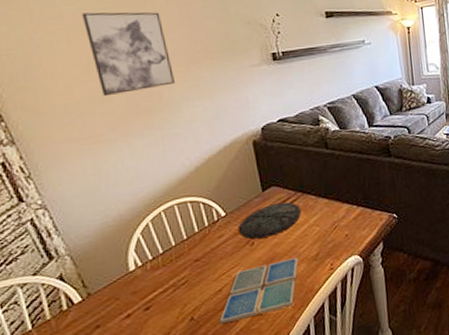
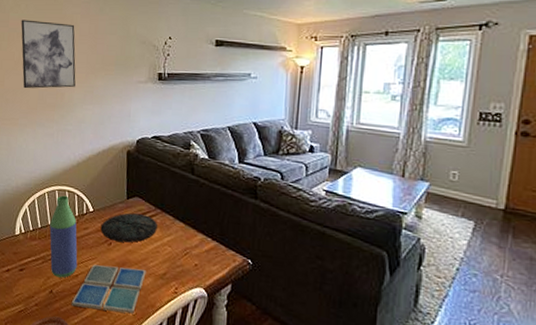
bottle: none [174,207,219,301] -> present [49,195,78,278]

